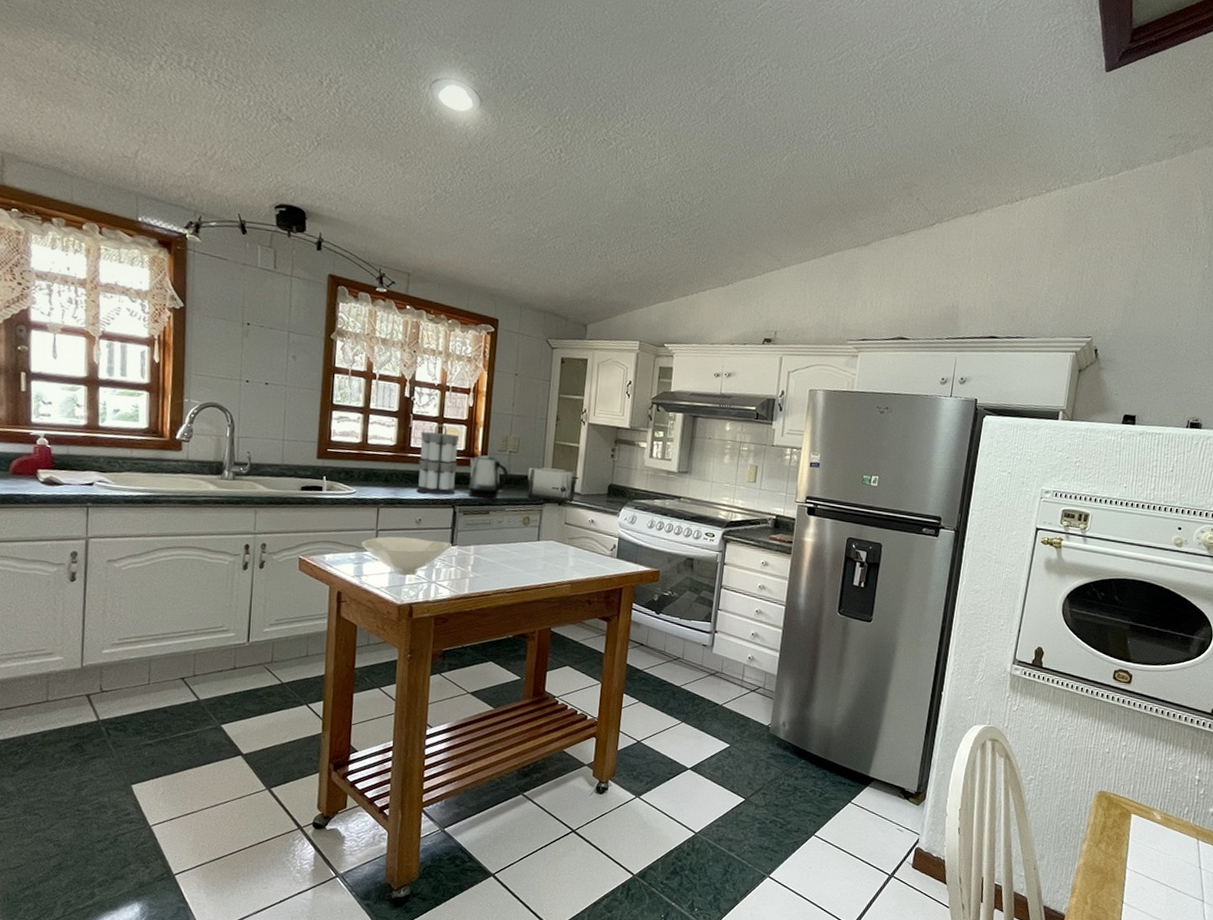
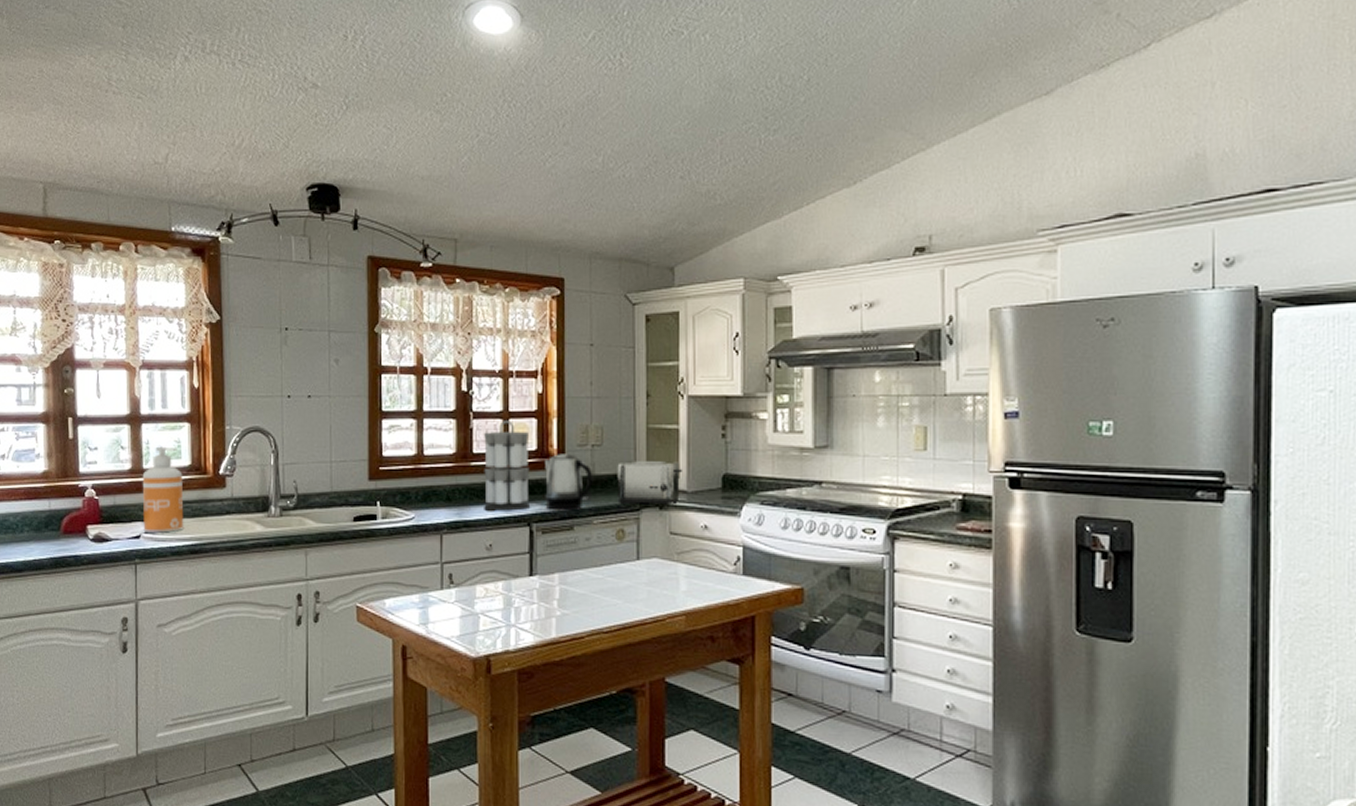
soap dispenser: none [97,408,139,484] -> present [142,446,184,533]
bowl: present [361,536,453,576] -> none [424,568,532,620]

